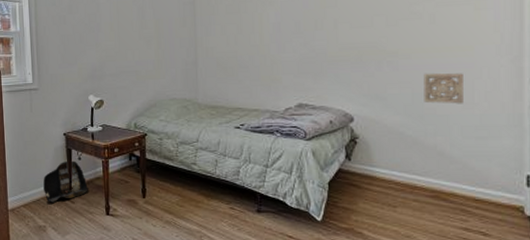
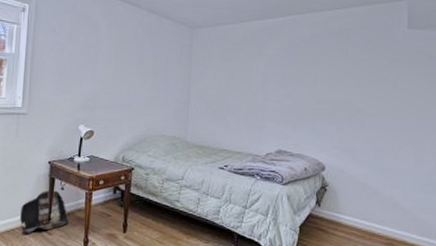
wall ornament: present [424,73,463,104] -> none [384,131,417,162]

